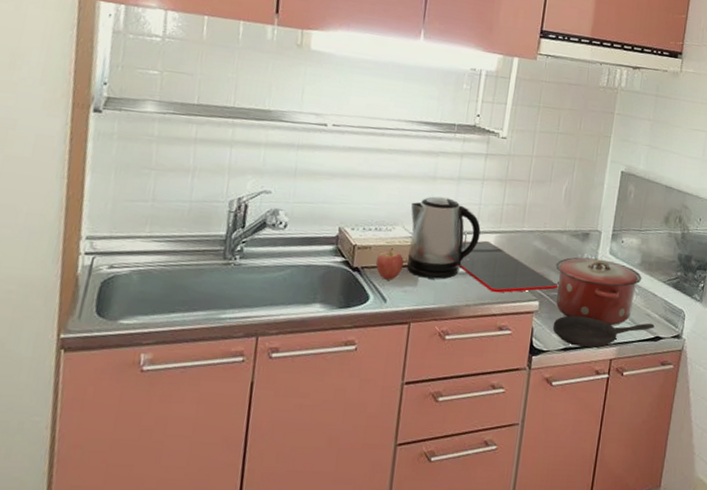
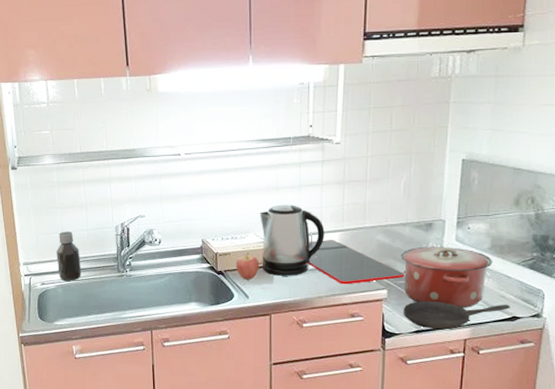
bottle: none [137,200,174,266] -> present [55,231,82,281]

